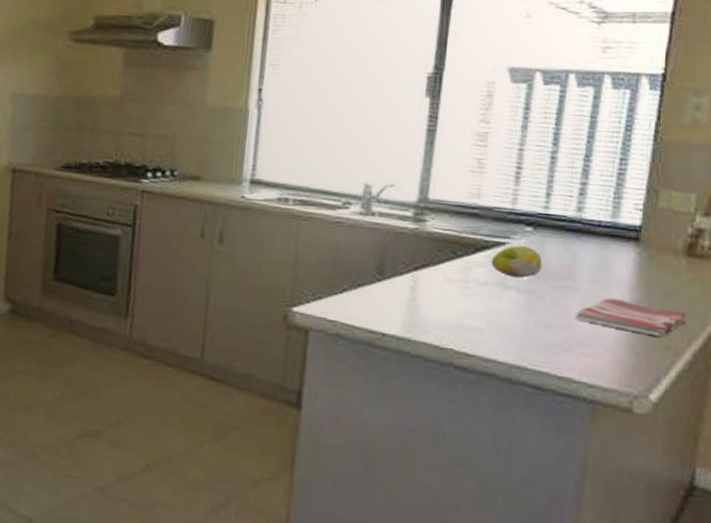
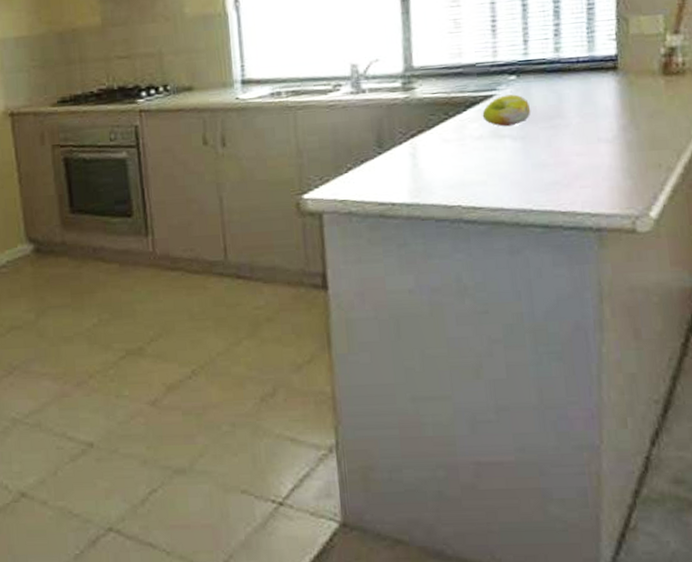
dish towel: present [574,298,686,337] -> none [568,128,672,157]

